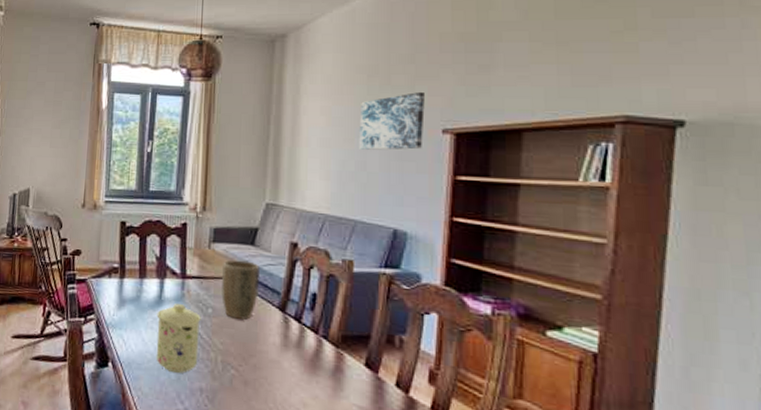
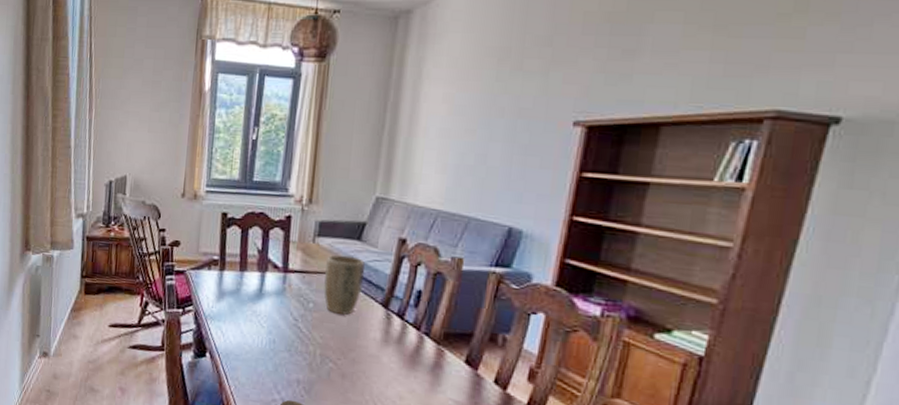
mug: present [156,304,201,374] -> none [254,297,302,366]
wall art: present [359,92,425,150] -> none [481,79,559,143]

